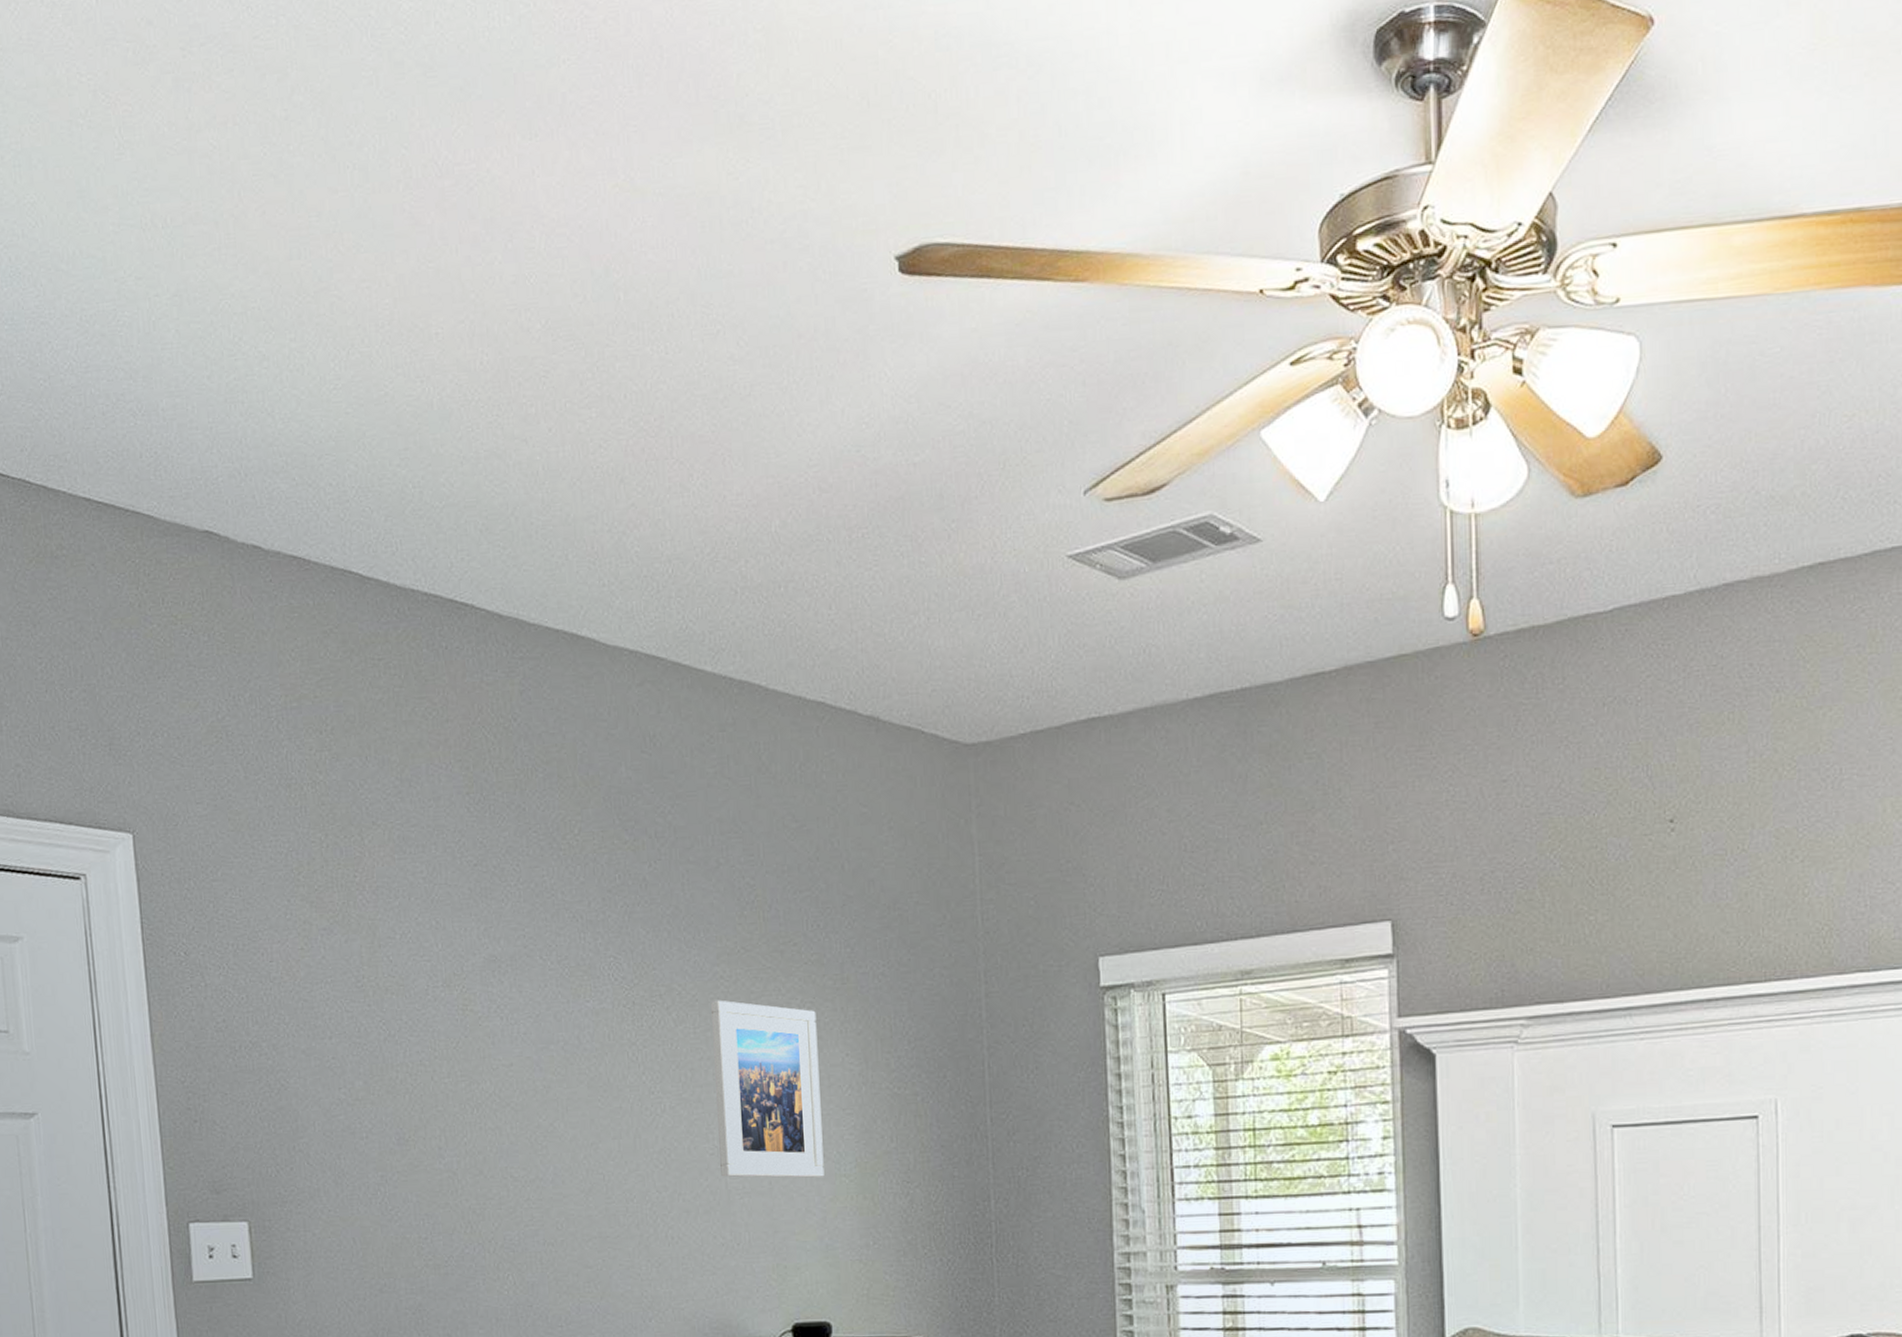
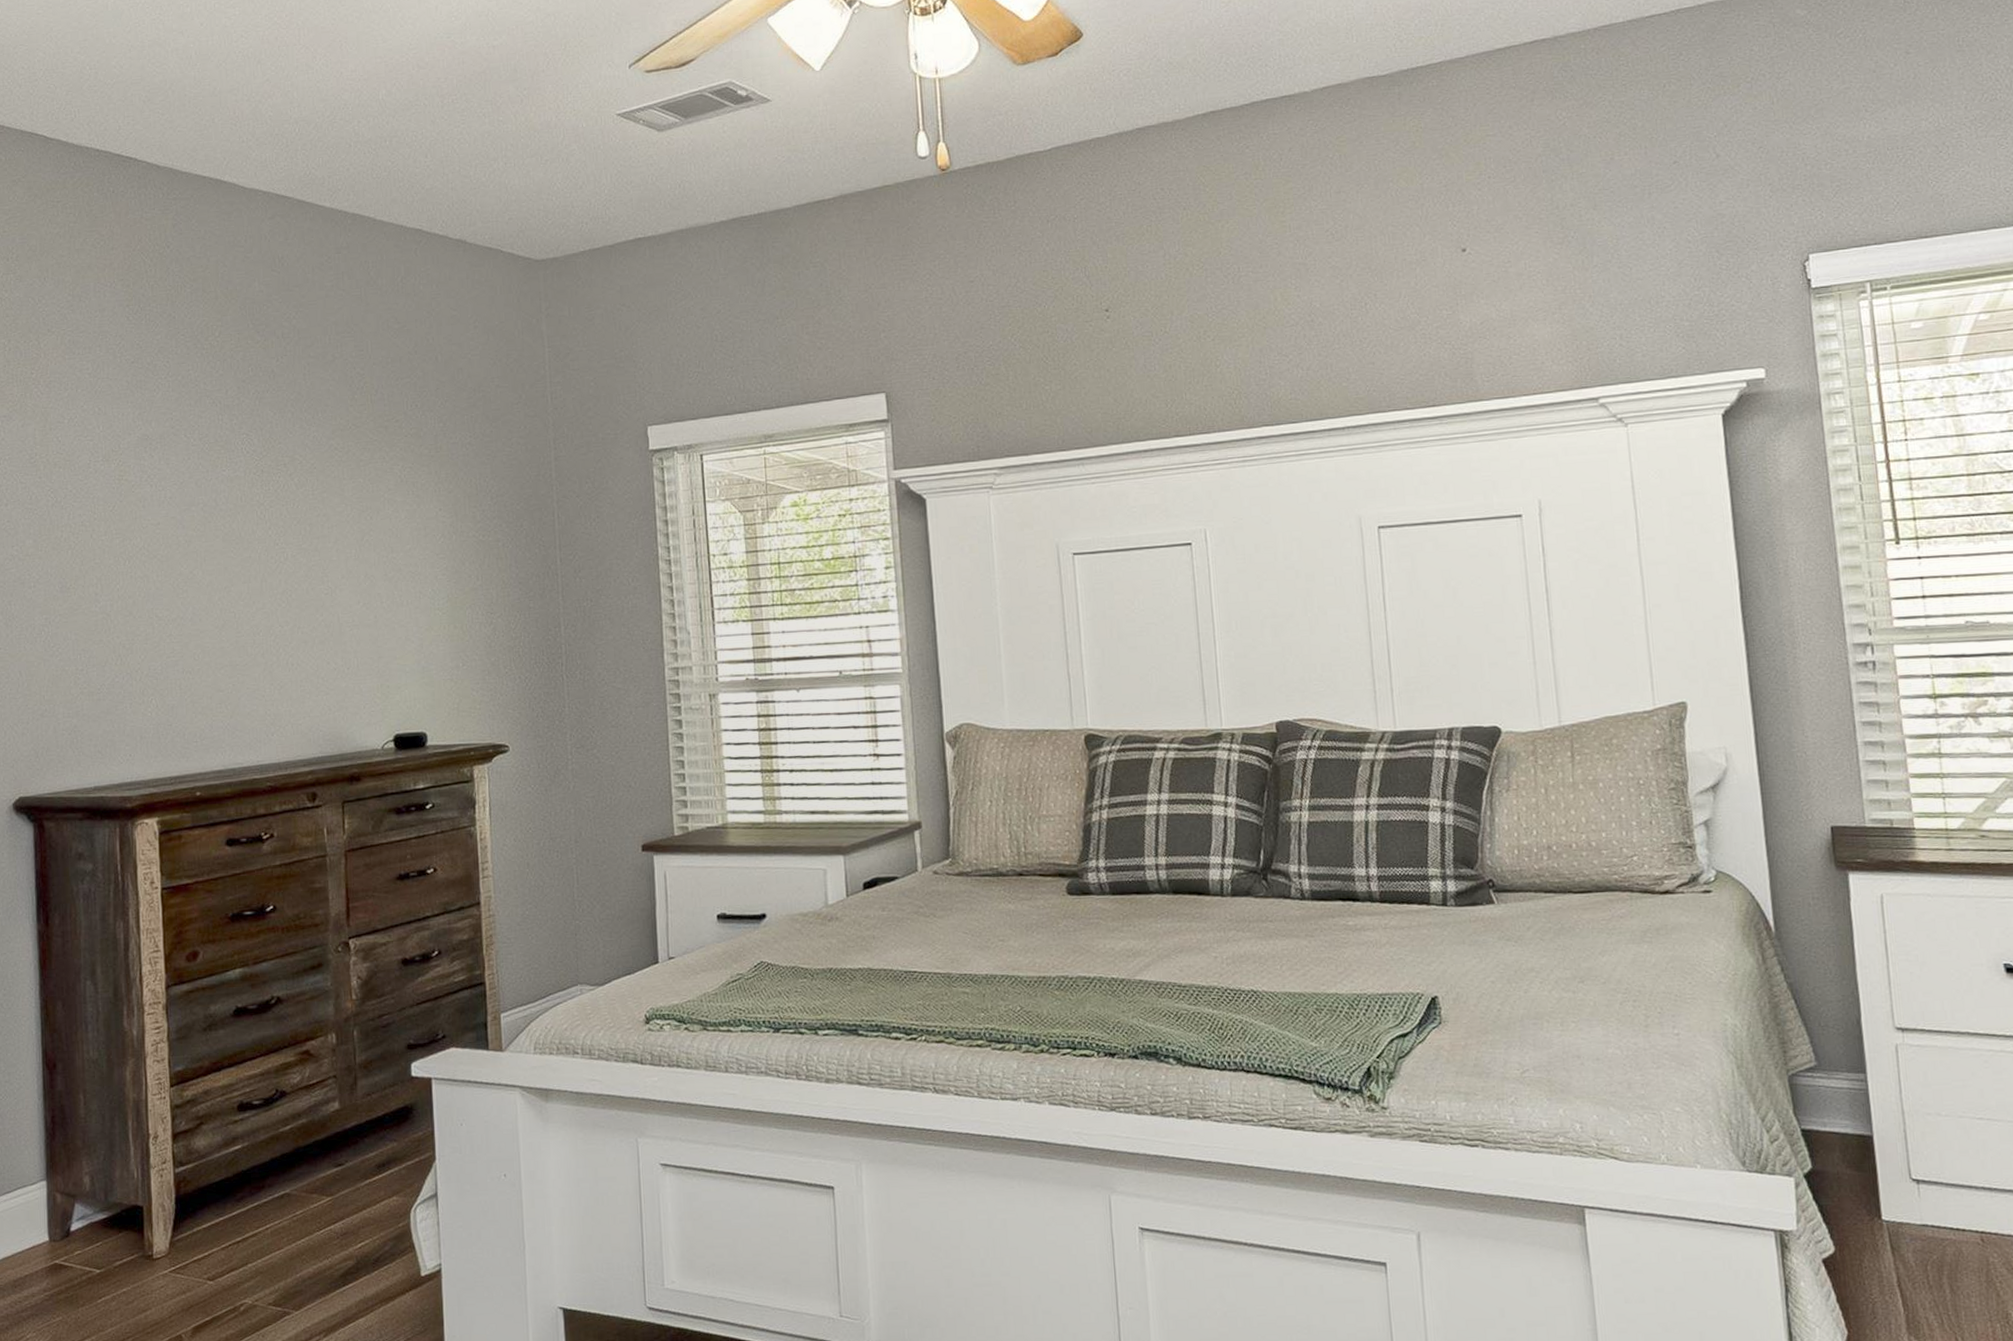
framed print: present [711,1000,825,1178] -> none [327,467,421,613]

